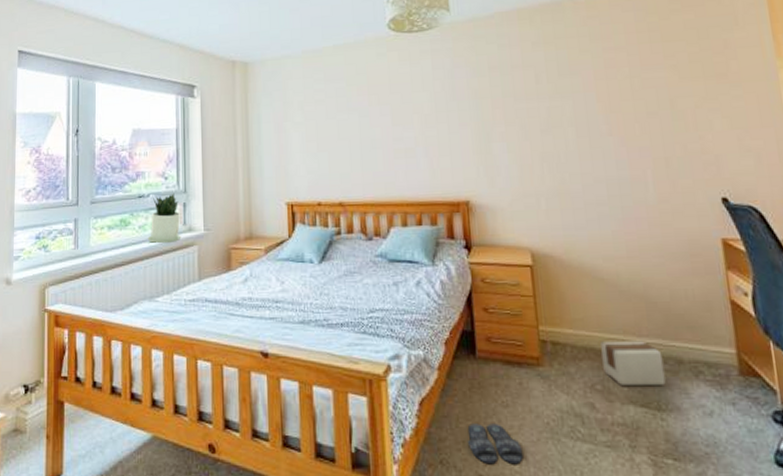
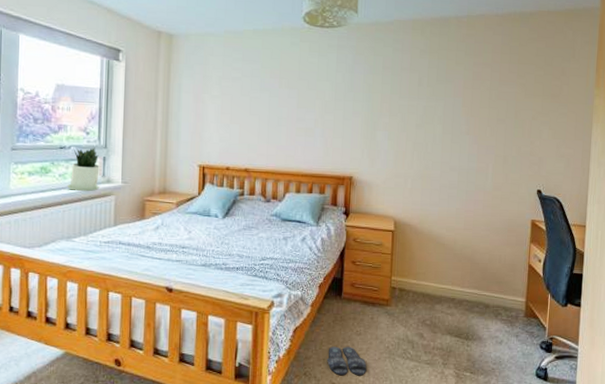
box: present [600,341,666,385] -> none [433,290,476,322]

